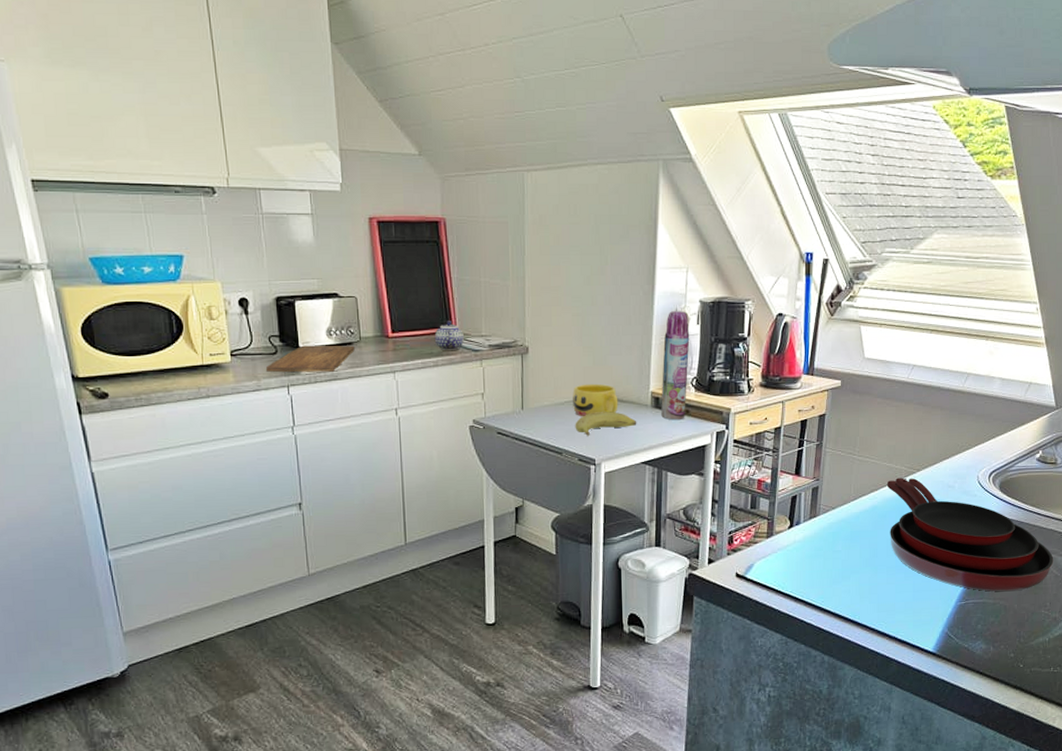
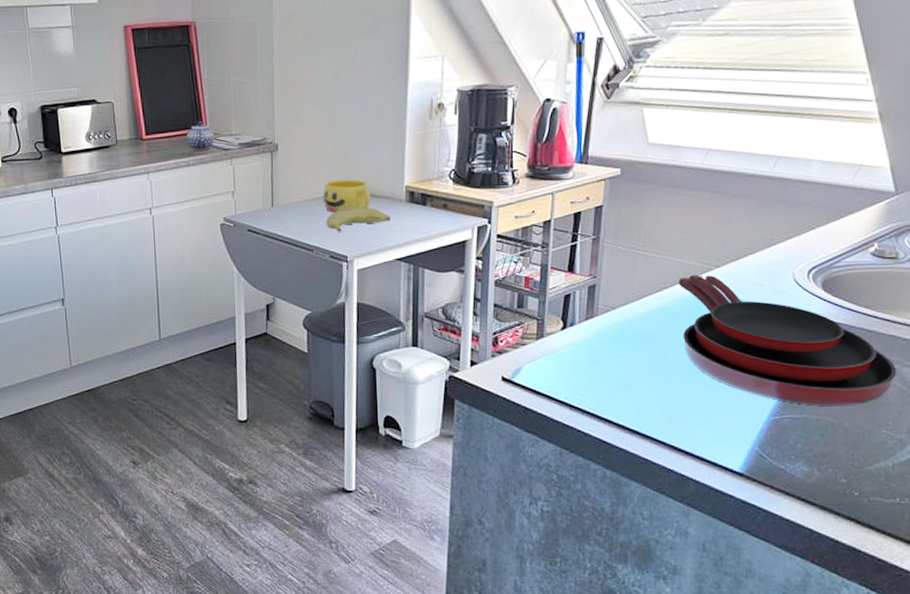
cutting board: present [266,345,355,373] -> none [33,149,112,176]
whipped cream can: present [661,310,690,421] -> none [416,100,447,216]

